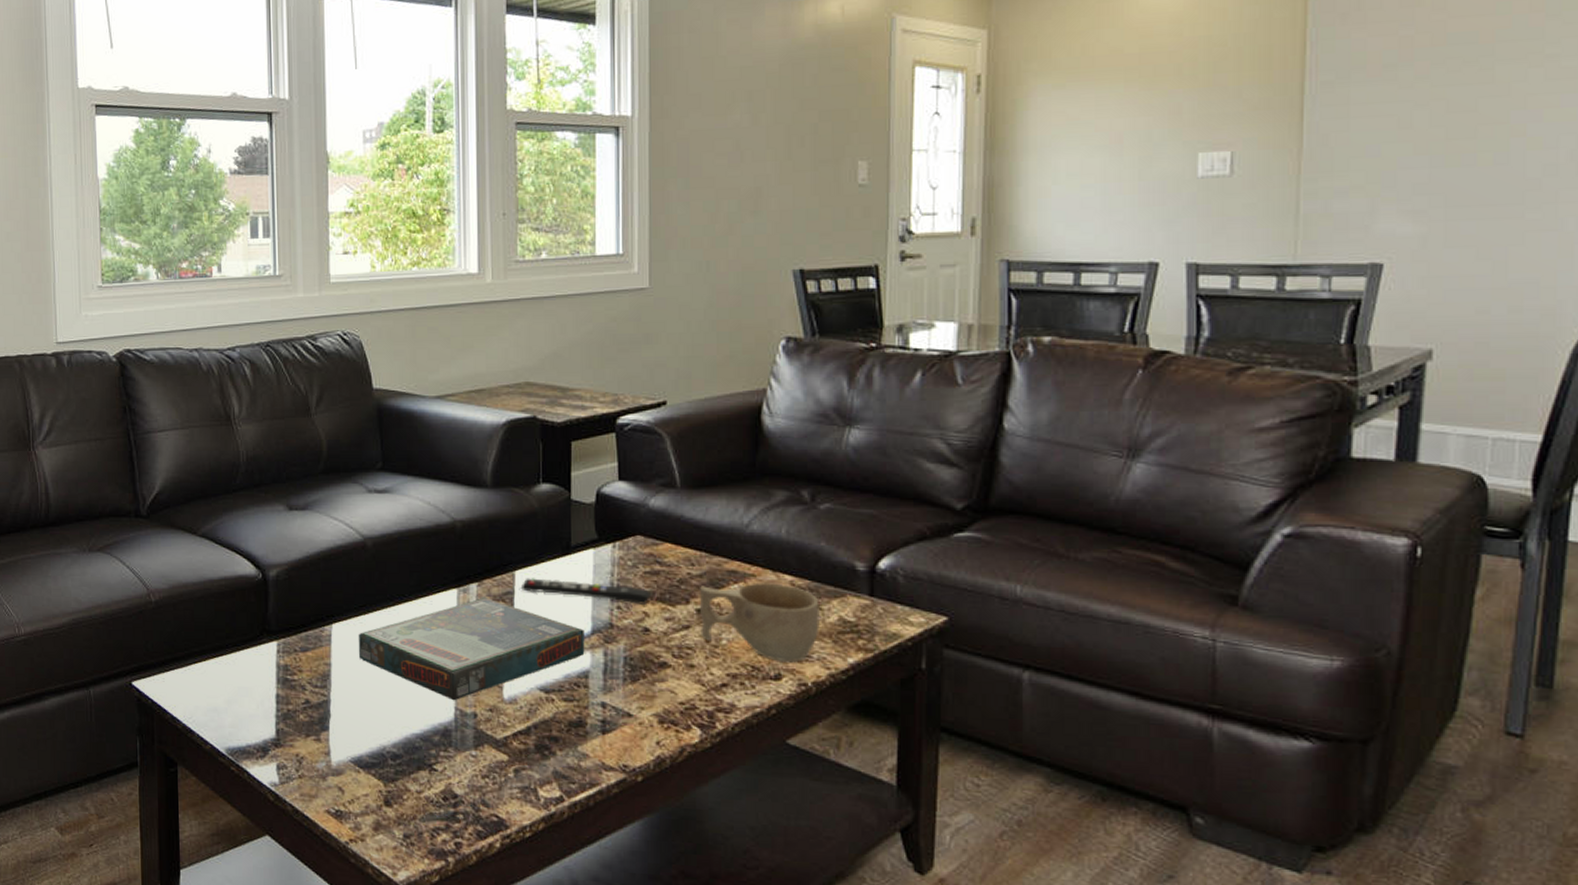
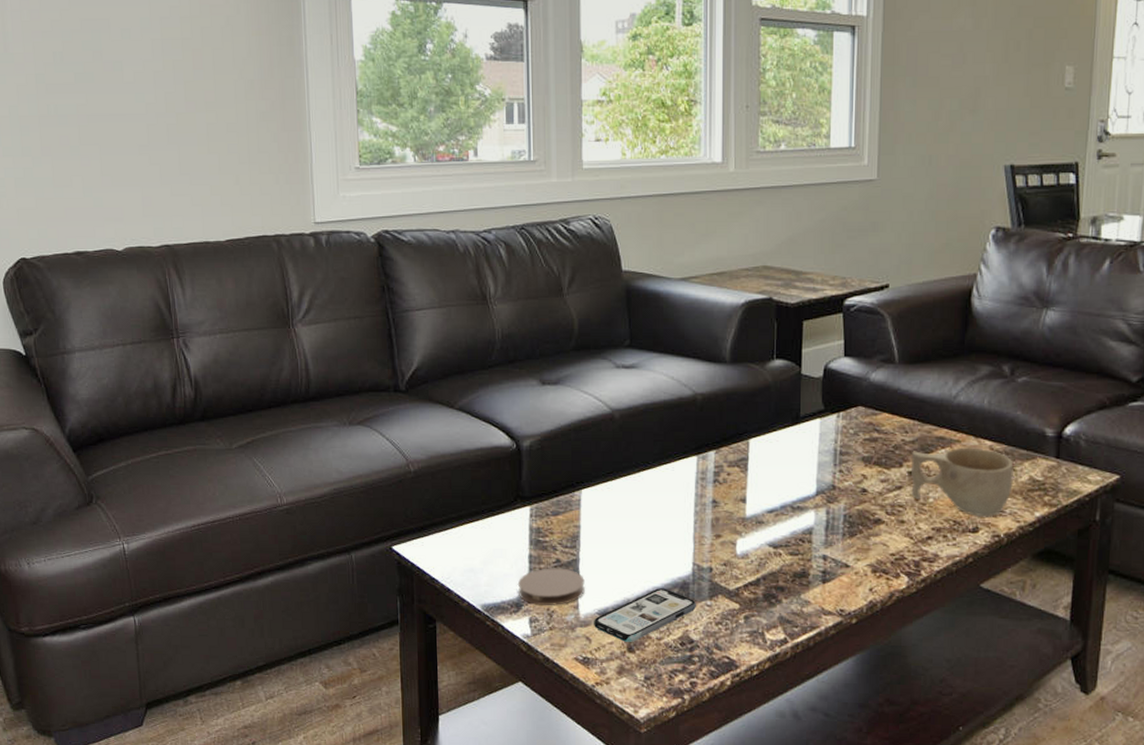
coaster: none [265,709,337,751] -> present [518,568,585,605]
smartphone: none [347,735,461,795] -> present [594,588,697,642]
board game: present [358,598,585,701] -> none [605,464,810,557]
remote control: present [522,578,651,605] -> none [755,445,869,468]

